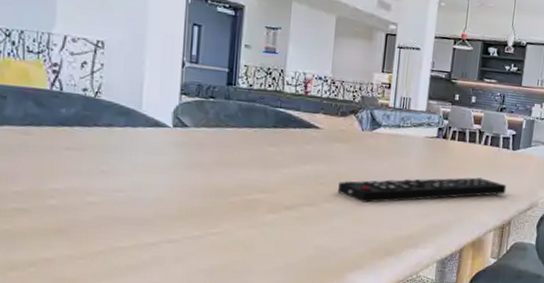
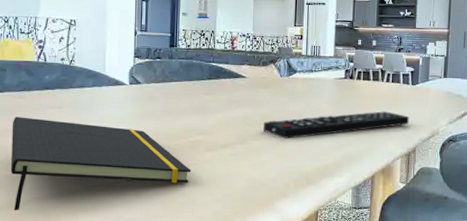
notepad: none [10,157,248,274] -> present [10,117,191,211]

